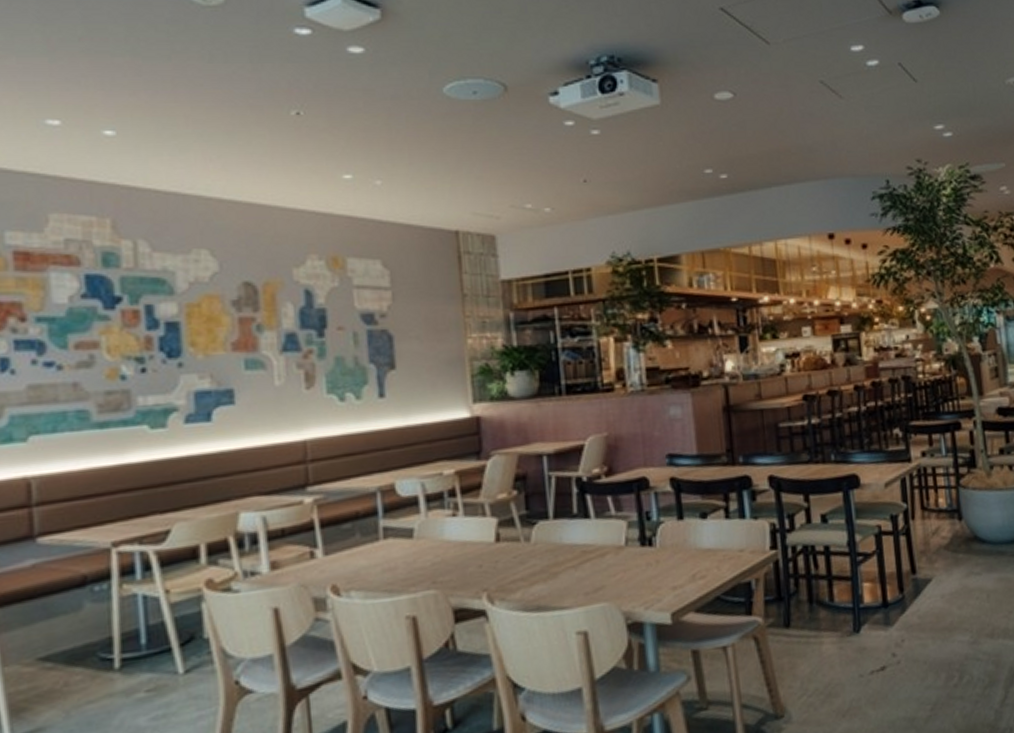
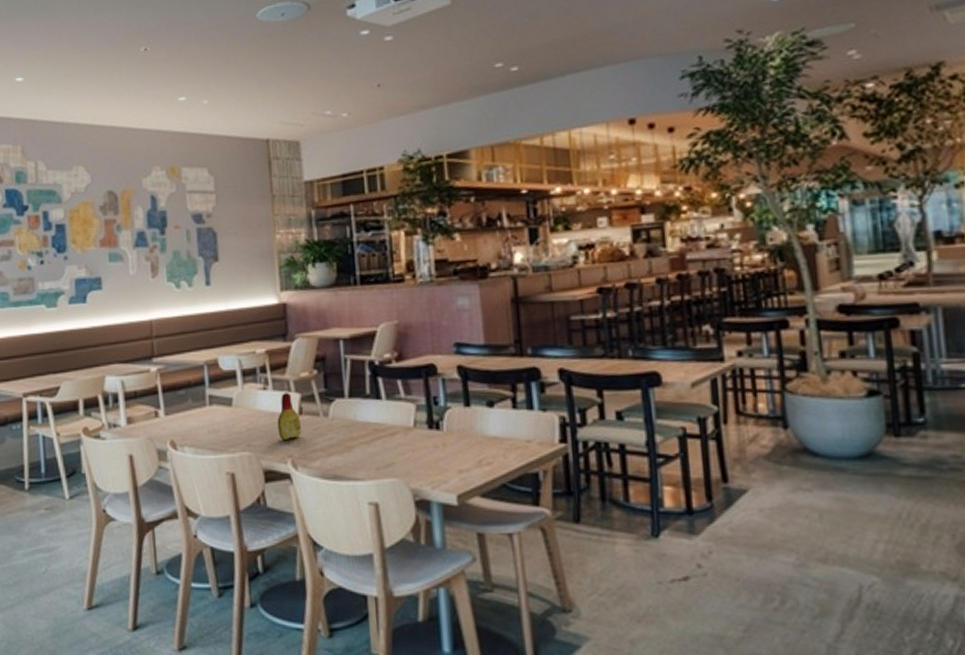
bottle: none [469,518,499,573] -> present [277,393,301,441]

